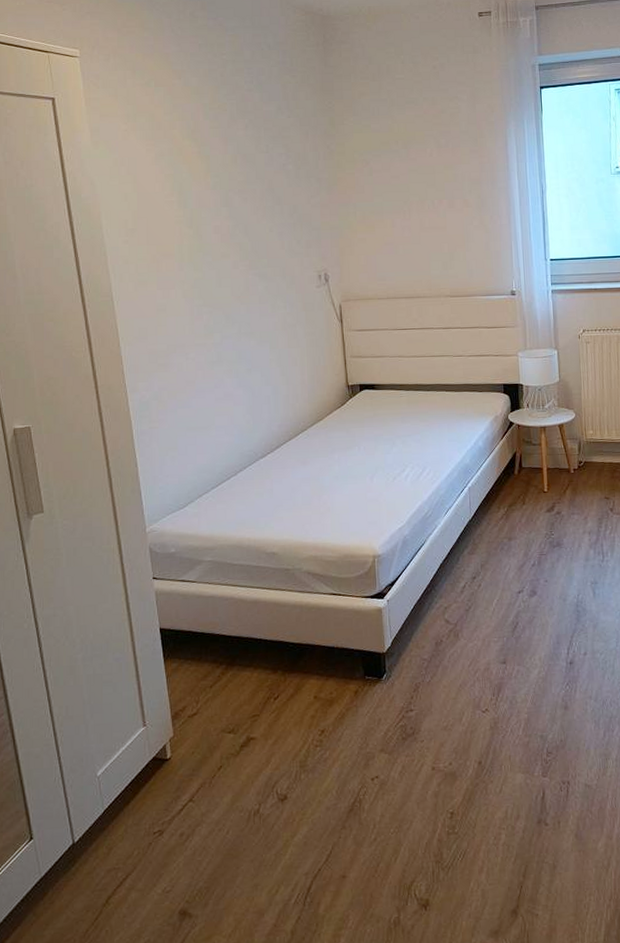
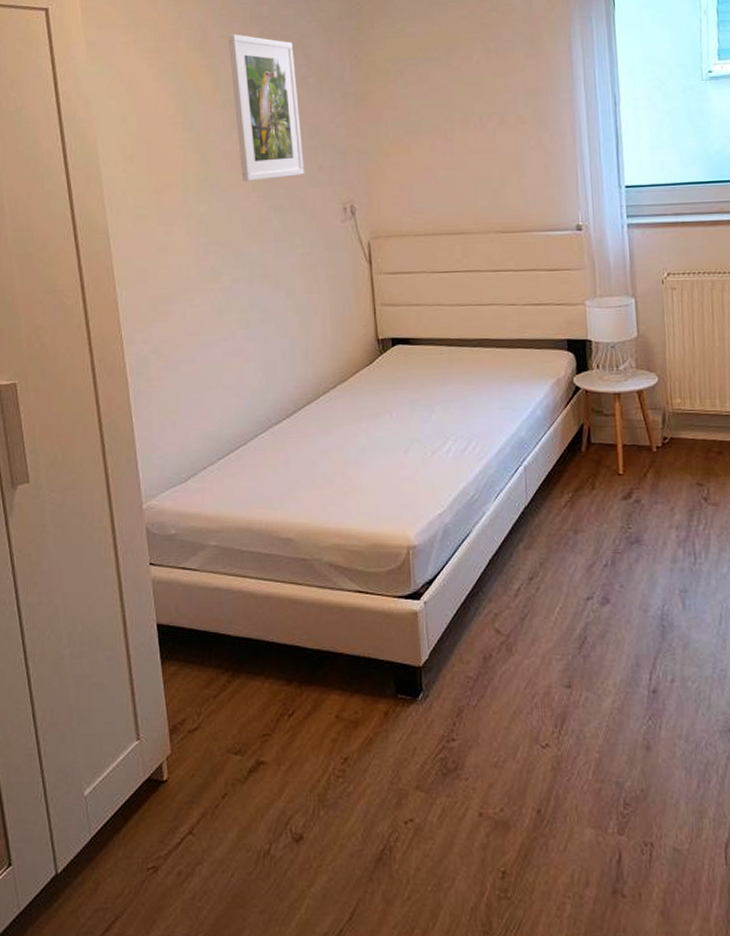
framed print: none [217,125,285,253] -> present [228,34,304,182]

